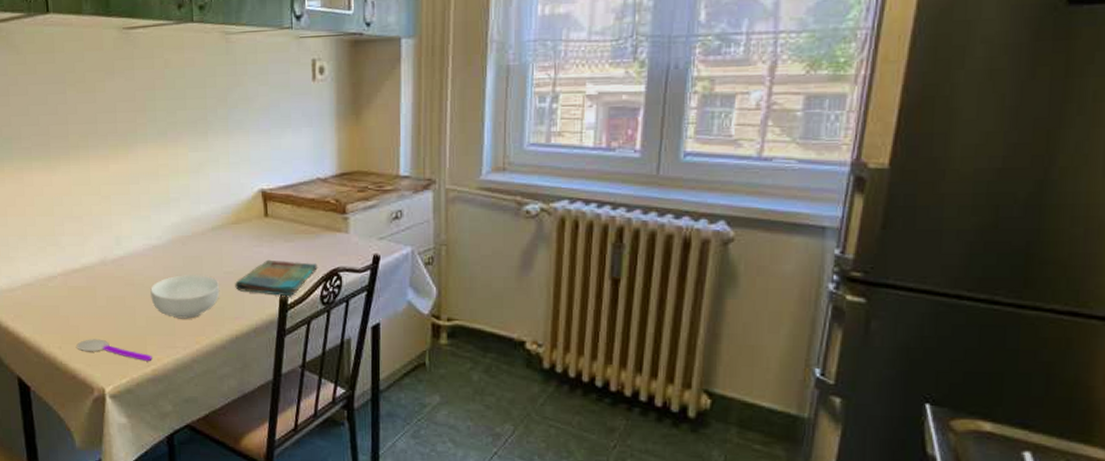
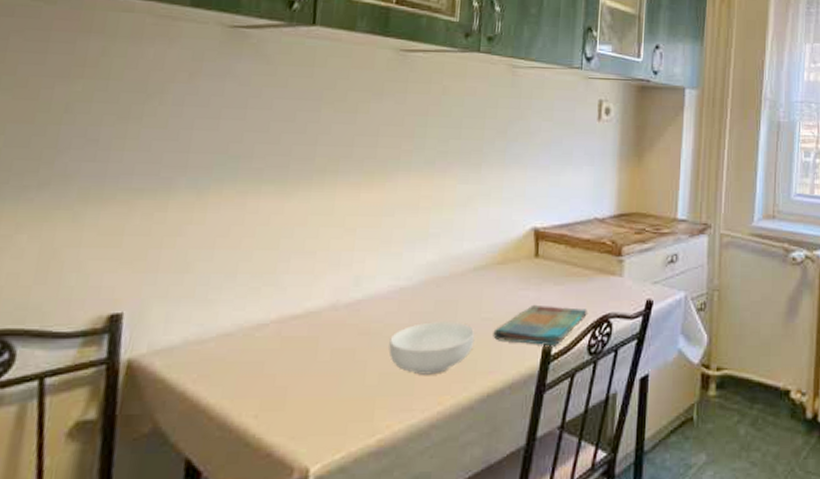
spoon: present [76,339,152,361] -> none [279,403,380,429]

